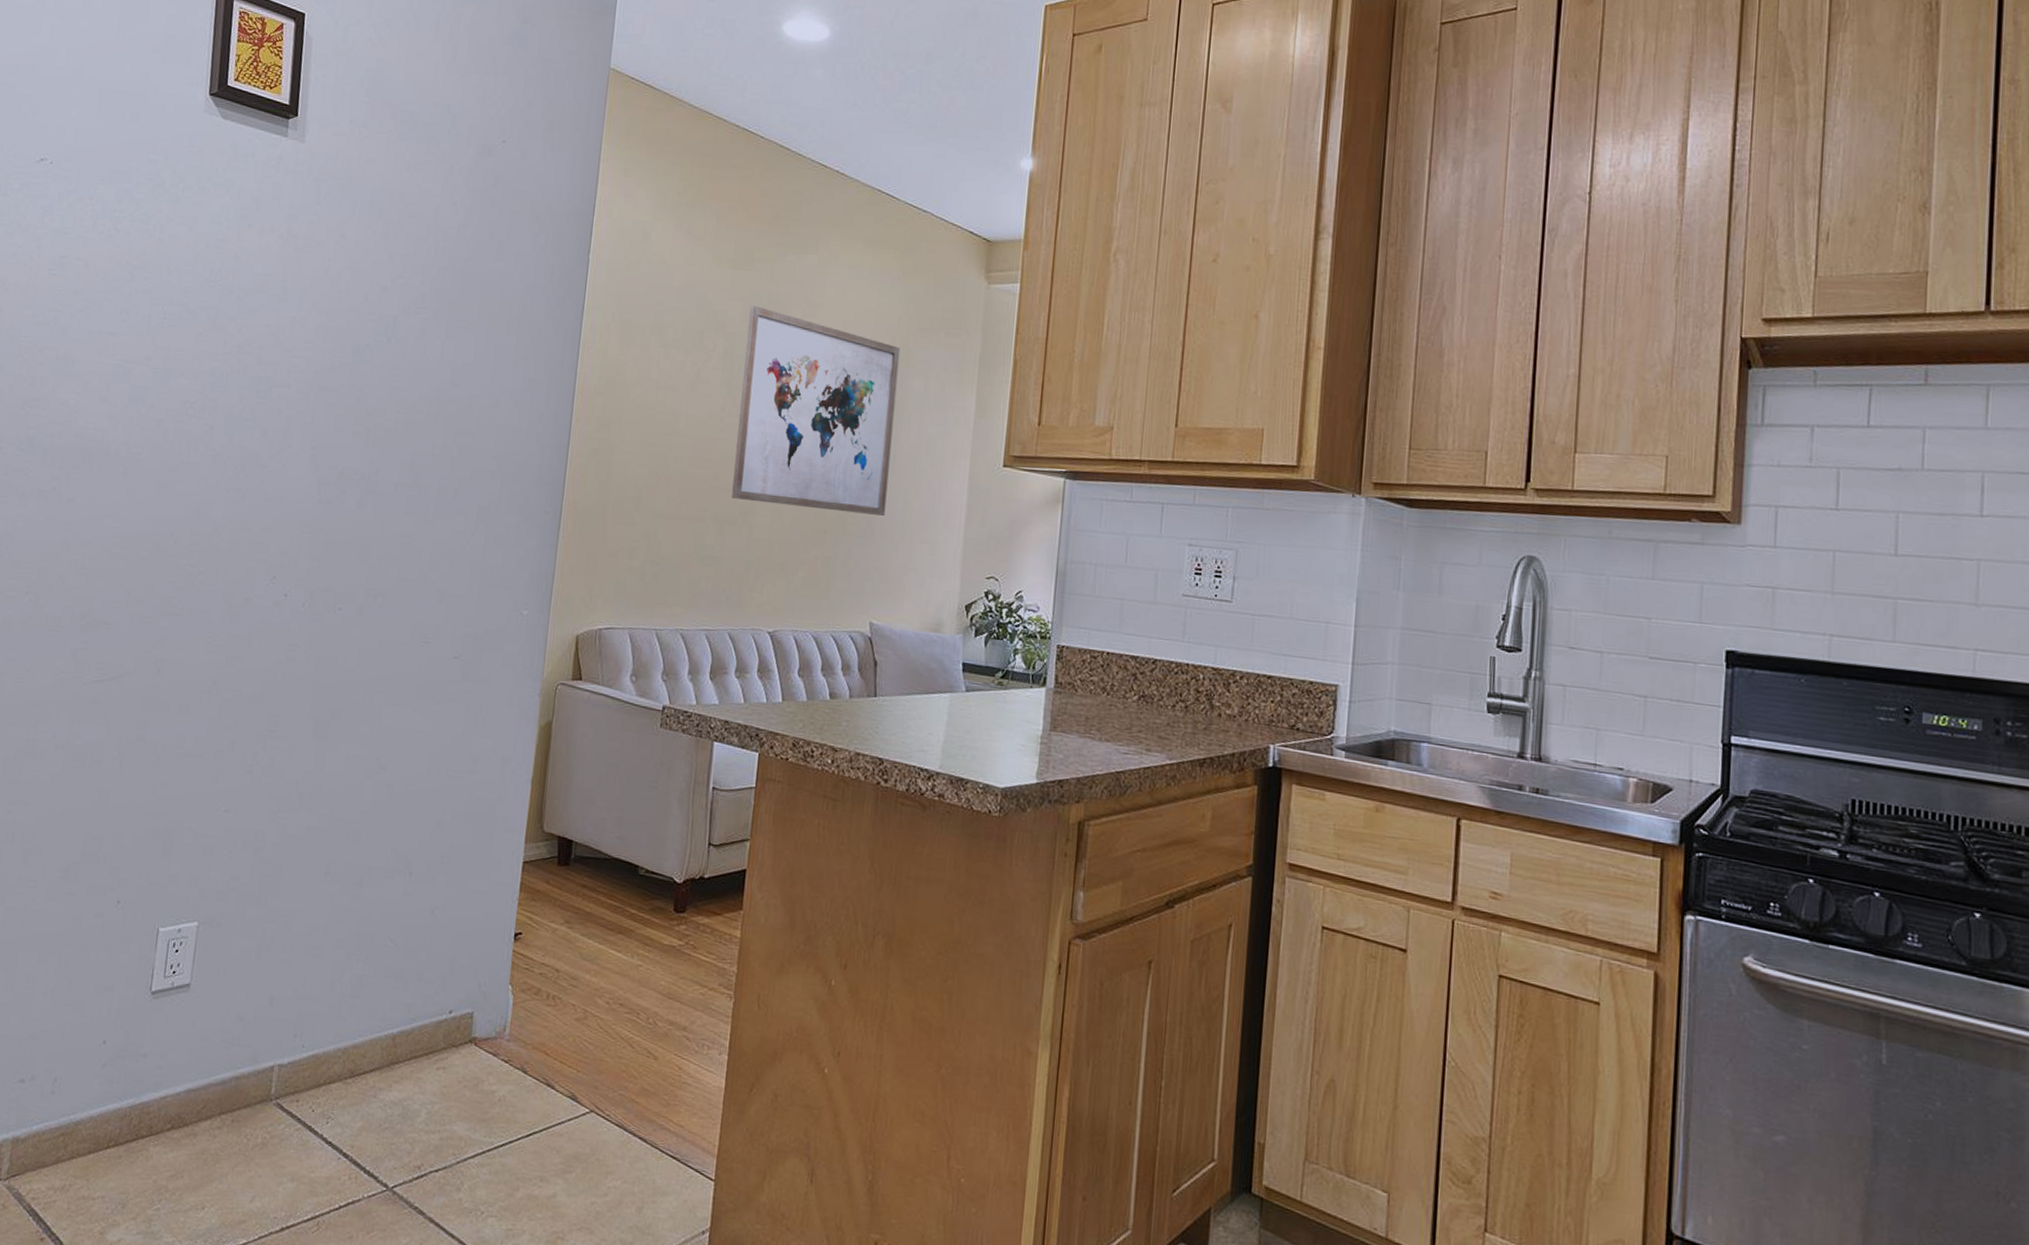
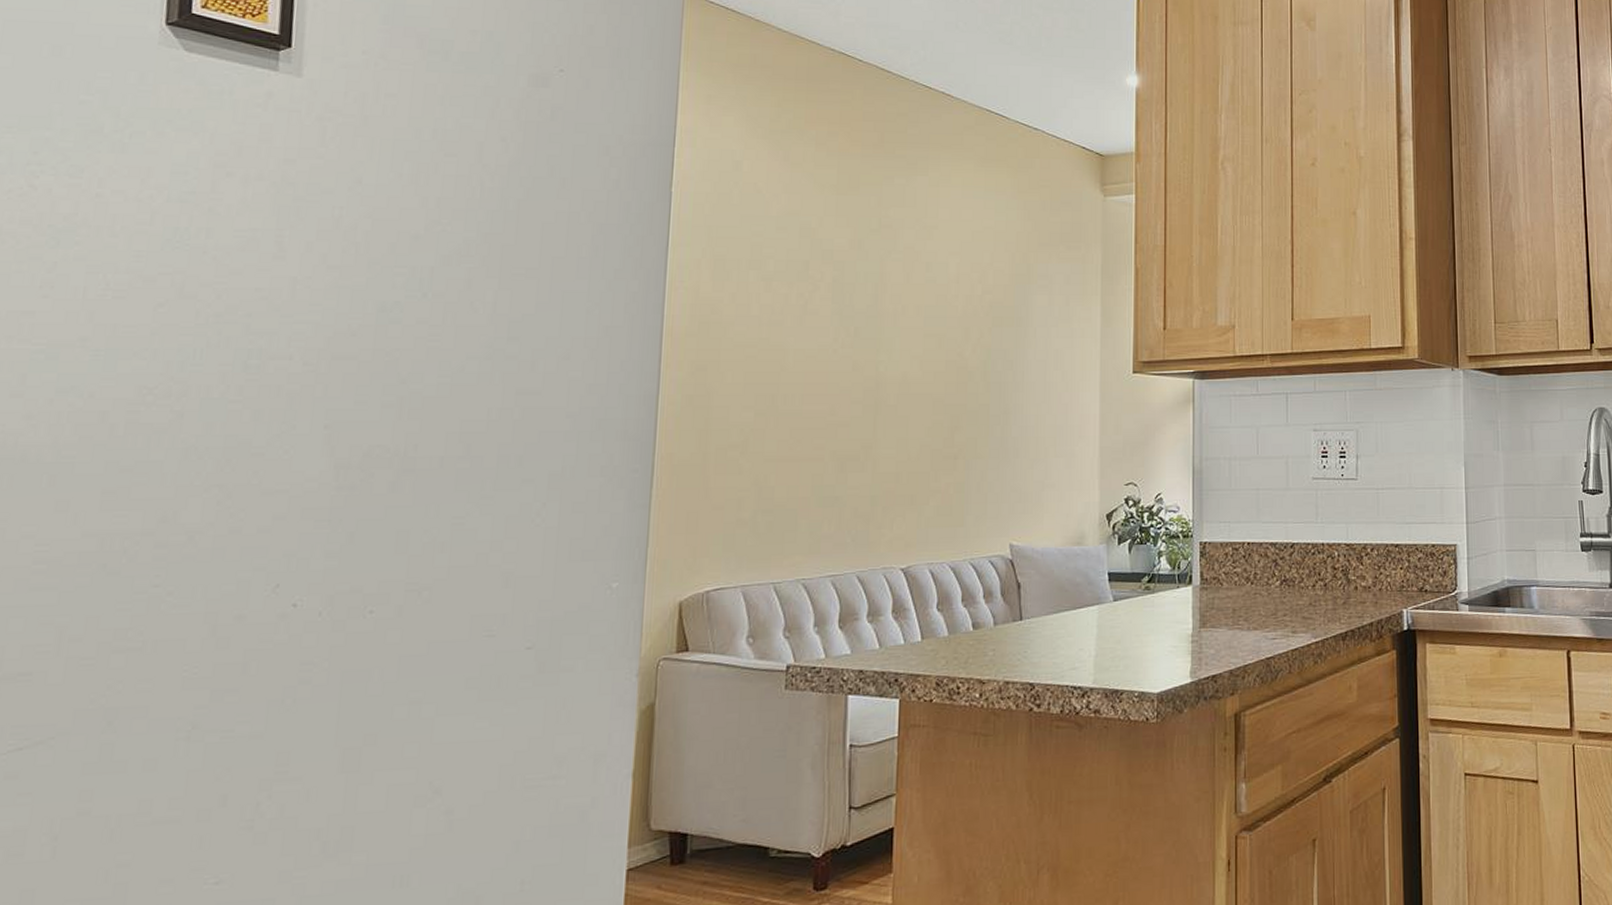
wall art: present [731,305,900,516] -> none [851,231,1021,435]

